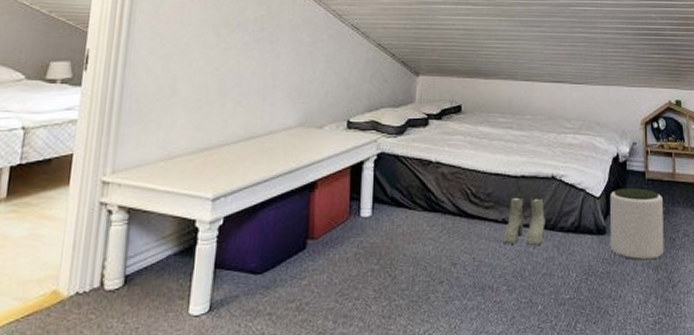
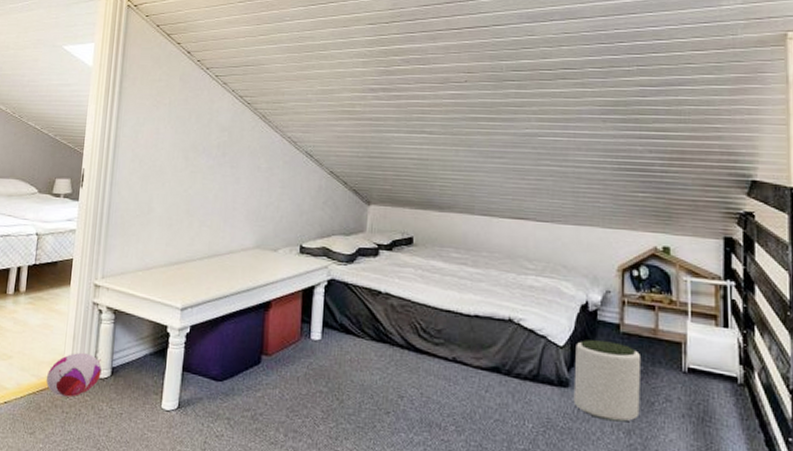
plush toy: none [35,262,112,319] -> present [46,352,102,397]
boots: present [503,195,545,246] -> none [452,335,500,390]

